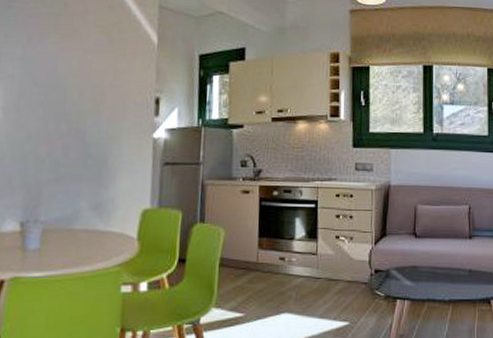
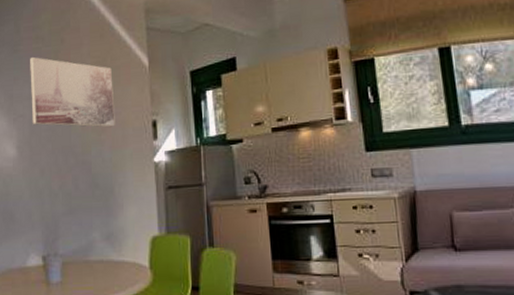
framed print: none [22,16,118,99] -> present [30,56,115,127]

